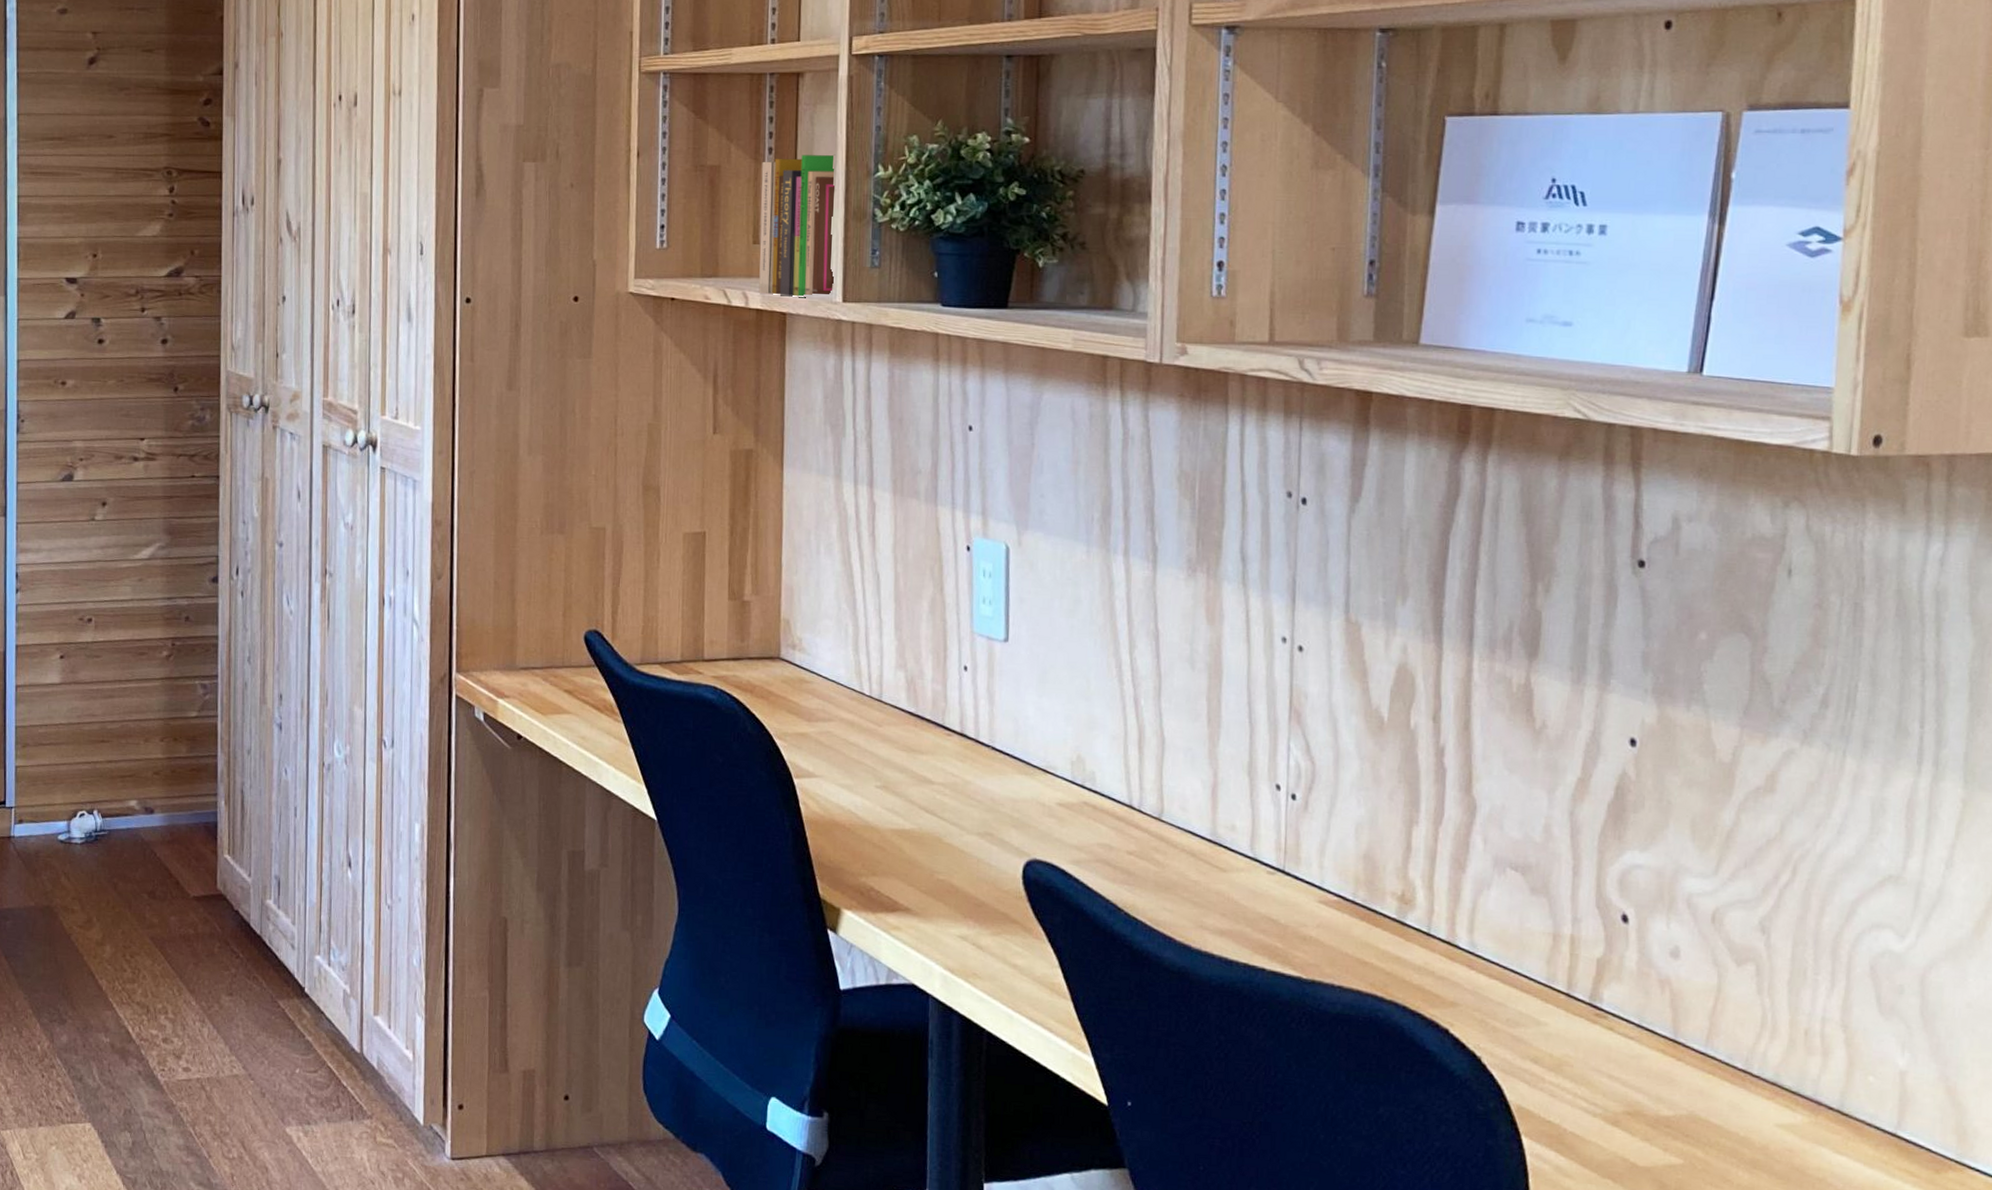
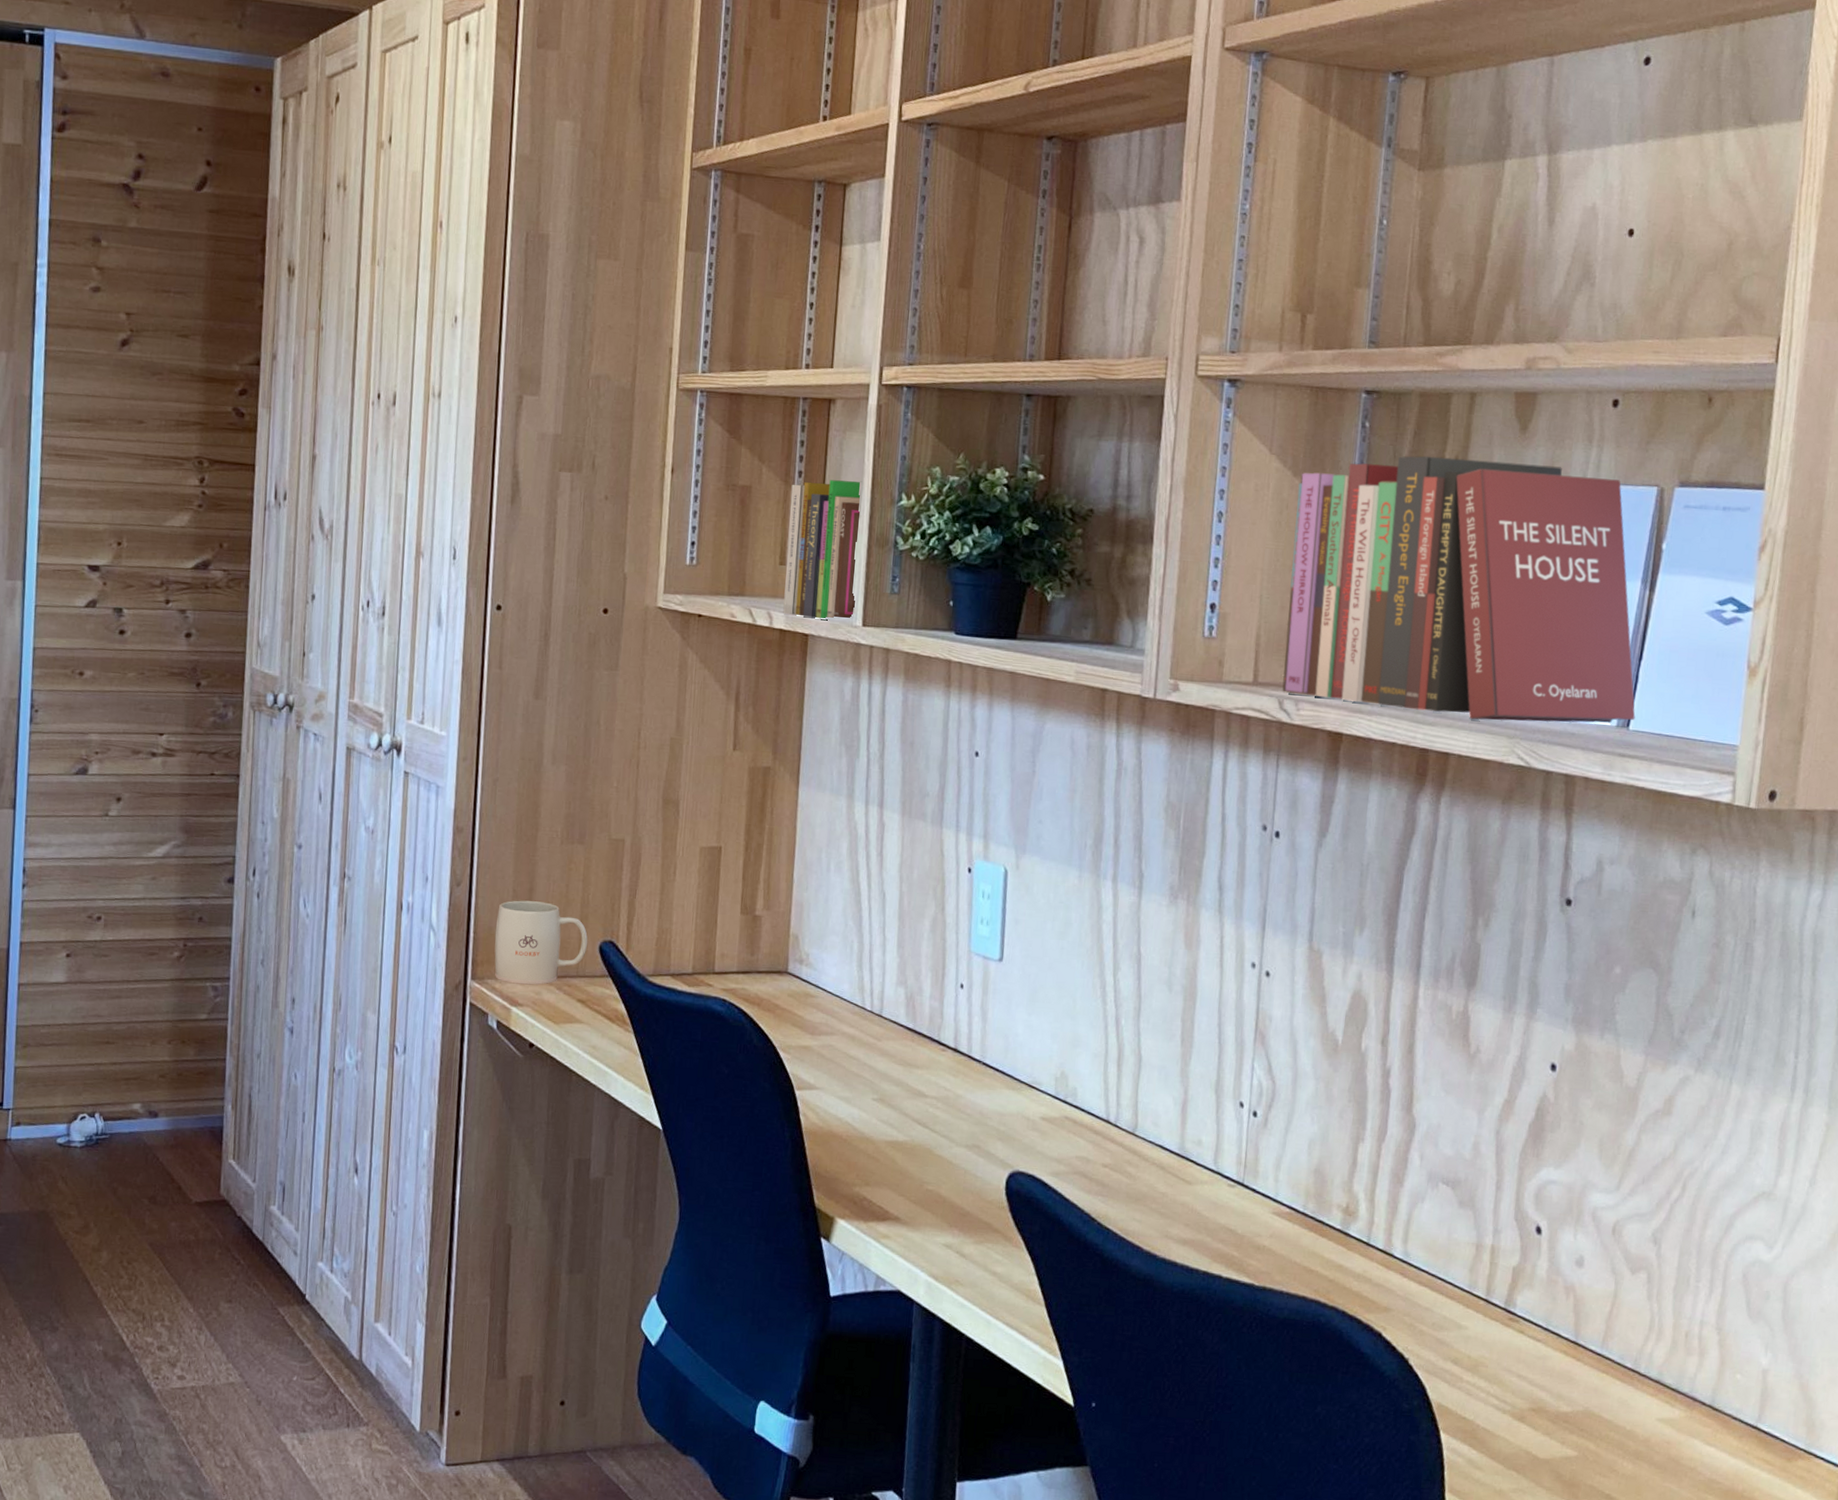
mug: none [477,592,573,677] -> present [494,900,589,986]
books: none [1302,94,1710,372] -> present [1282,456,1636,724]

